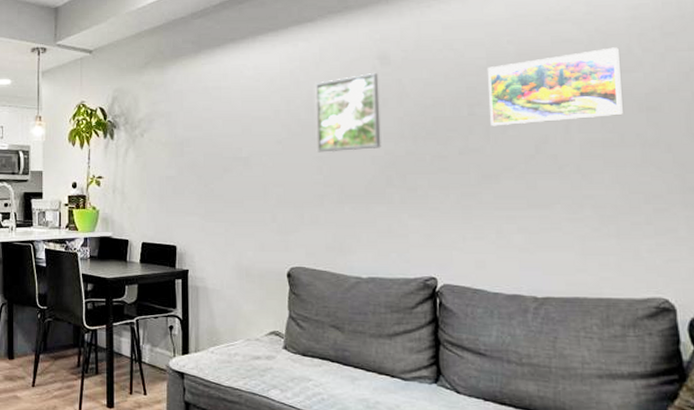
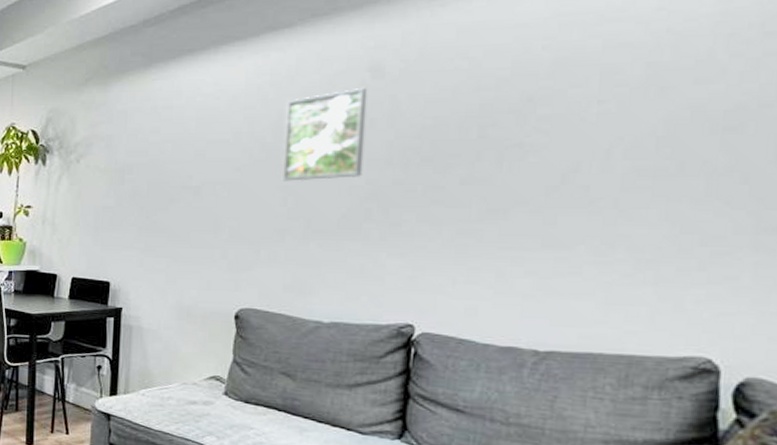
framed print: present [488,47,623,126] -> none [506,52,696,151]

